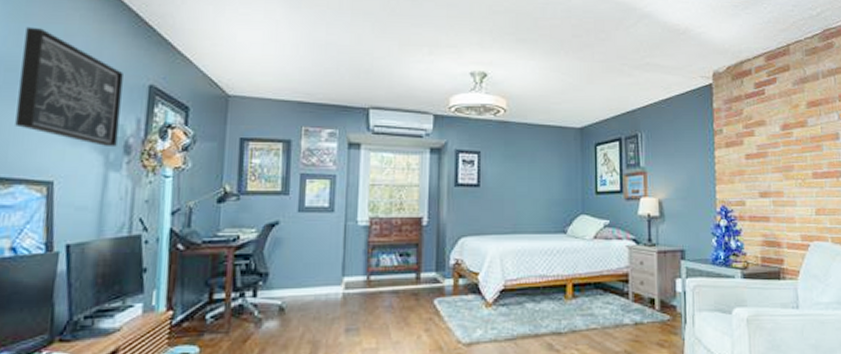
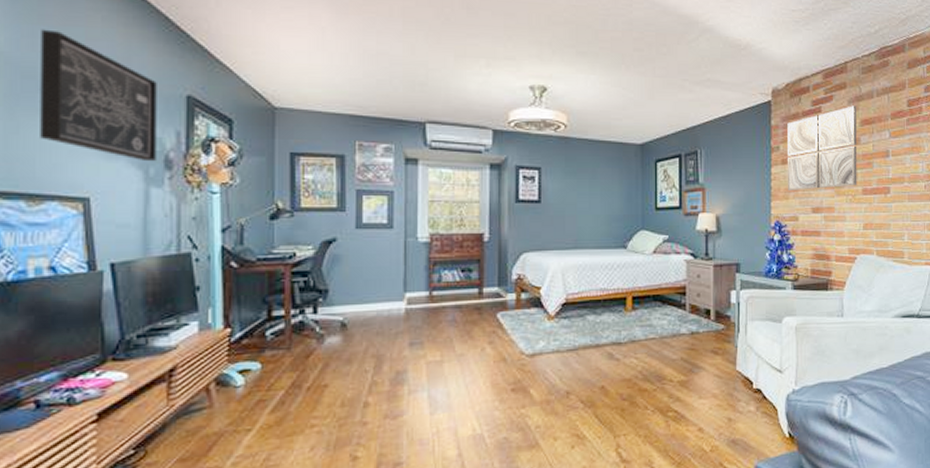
wall art: none [730,88,807,175] -> present [787,105,857,192]

